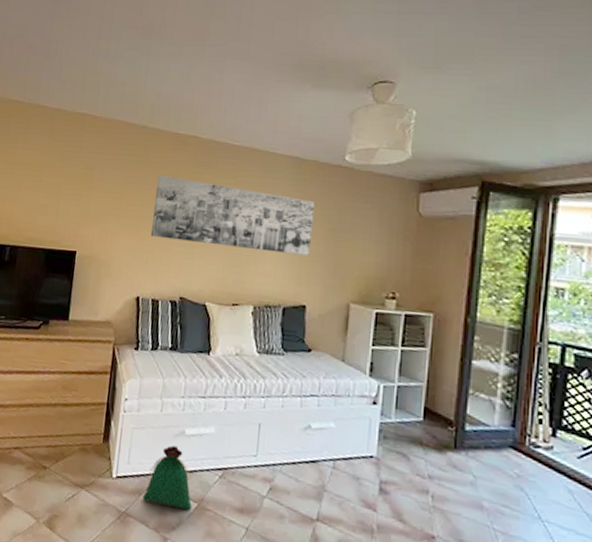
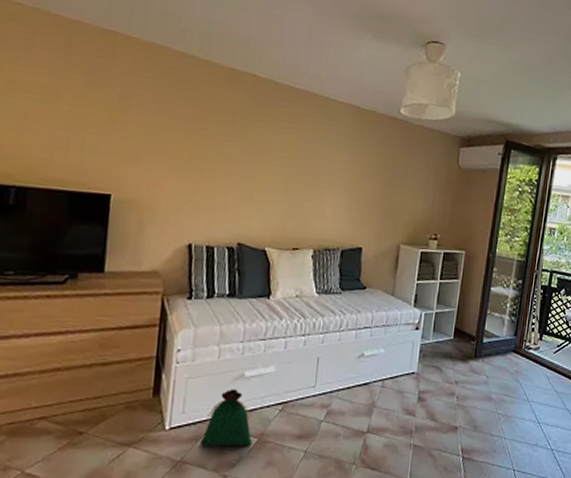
wall art: present [150,175,316,256] -> none [203,112,373,201]

